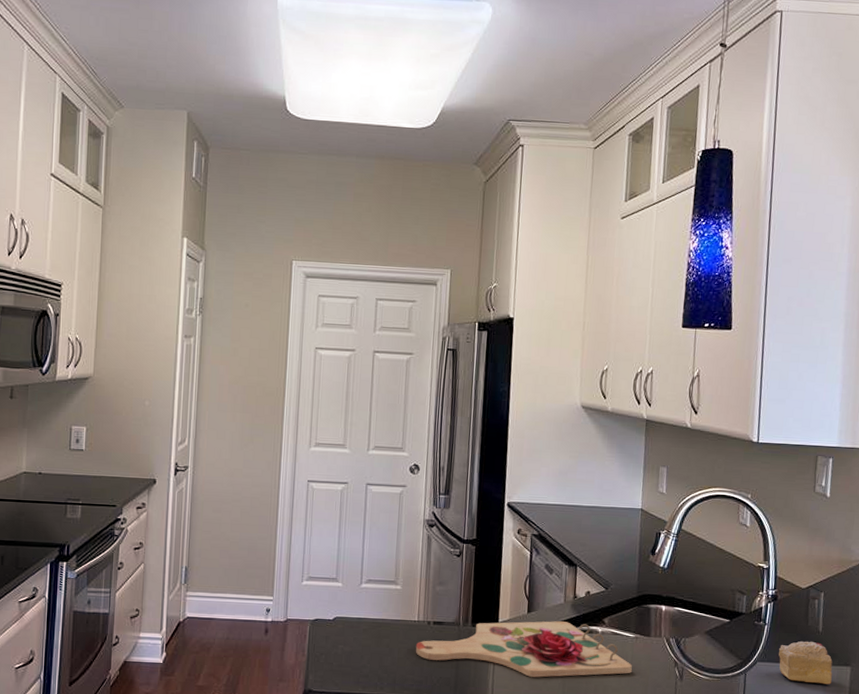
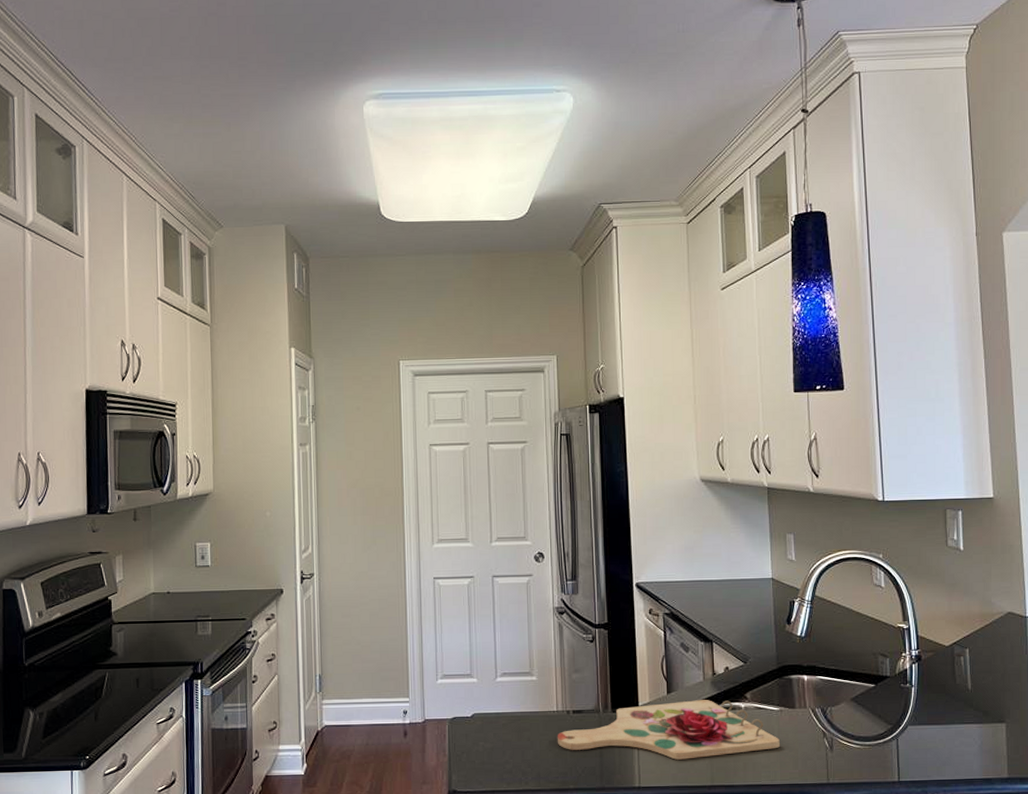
cake slice: present [778,641,833,684] -> none [928,700,988,744]

